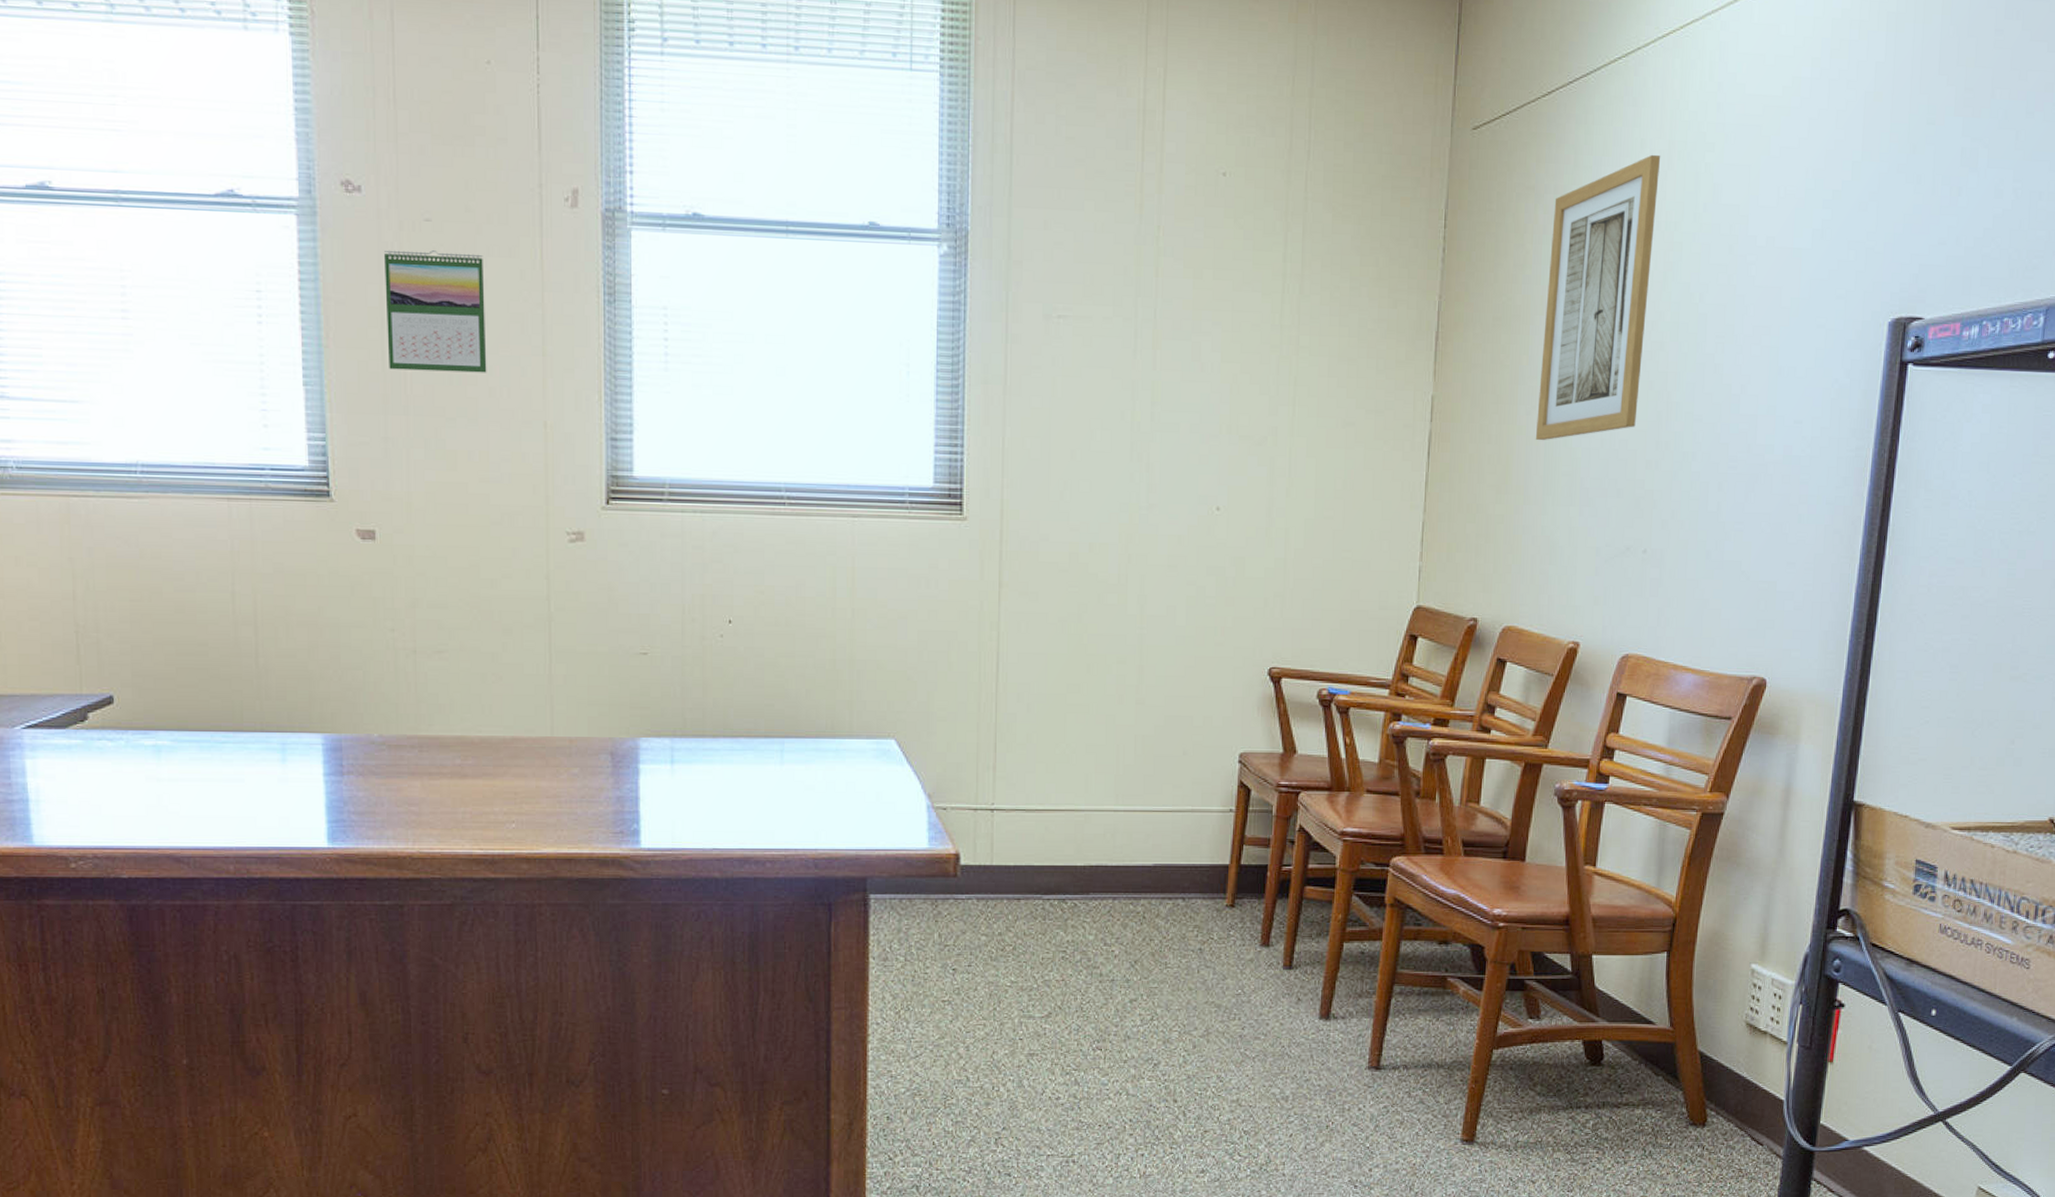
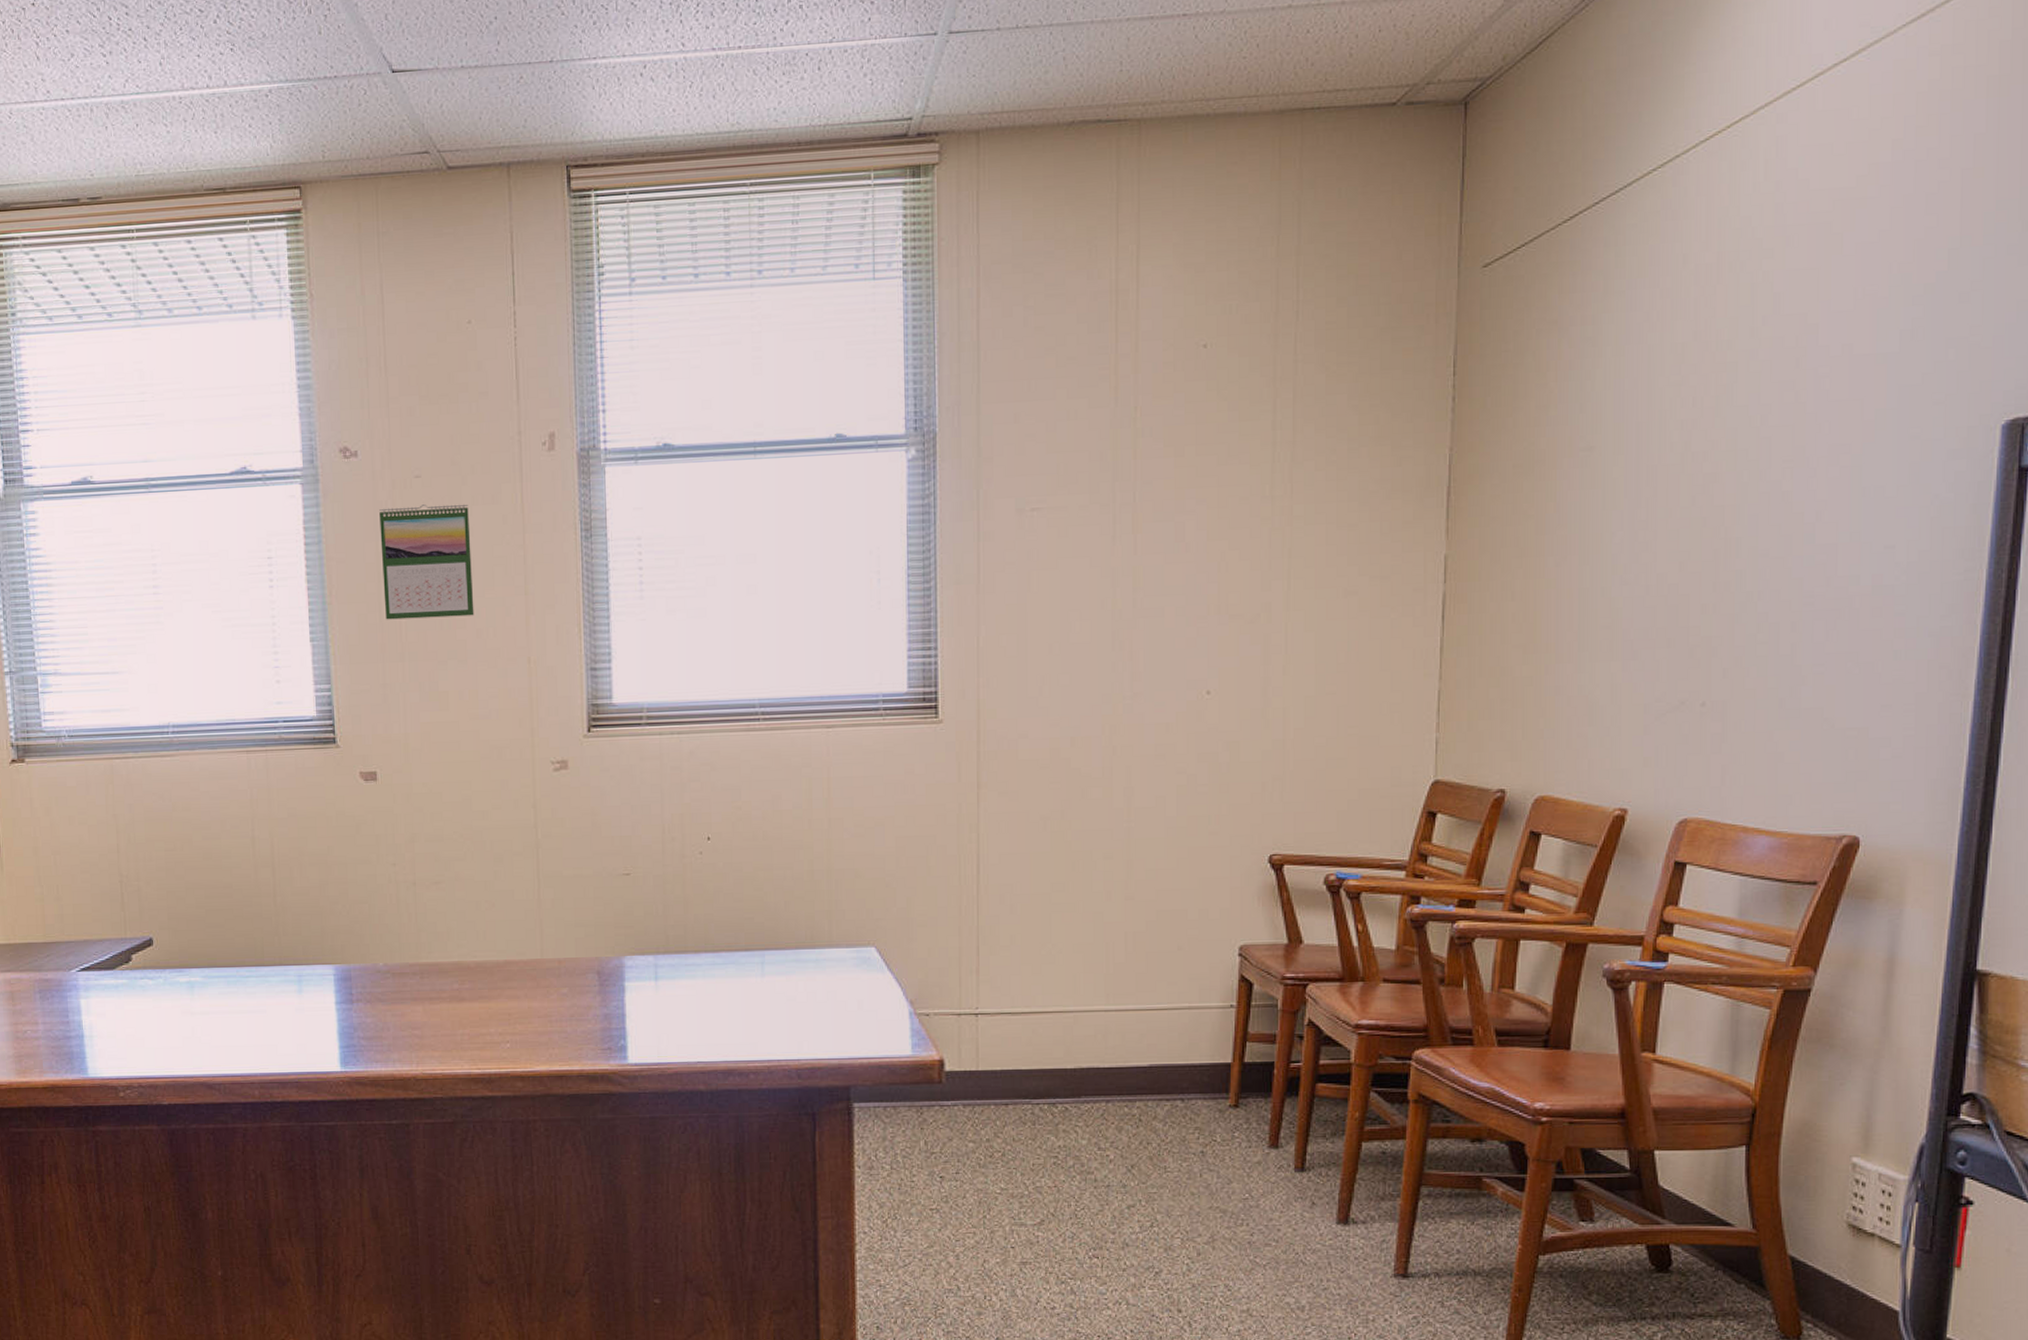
wall art: present [1535,154,1661,441] -> none [1567,269,1708,593]

